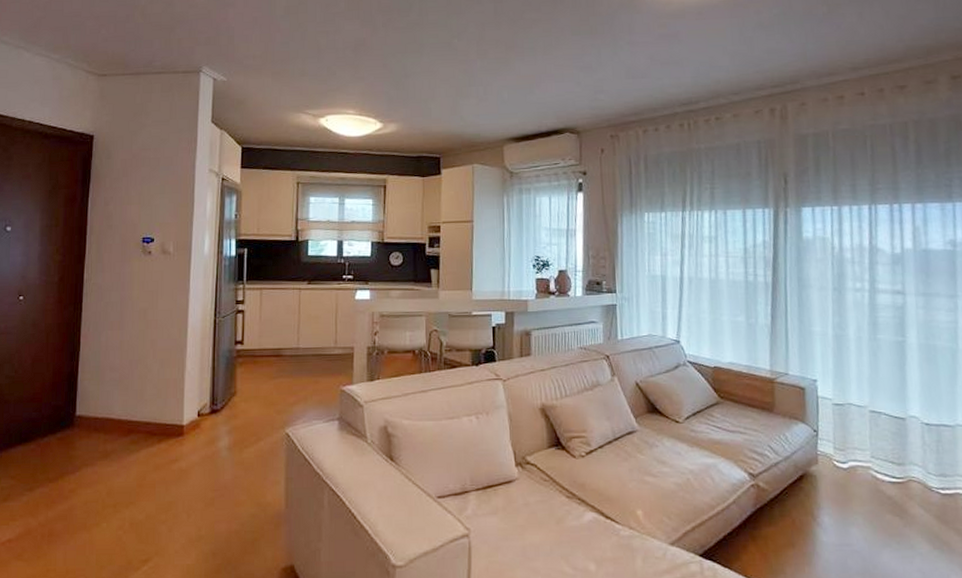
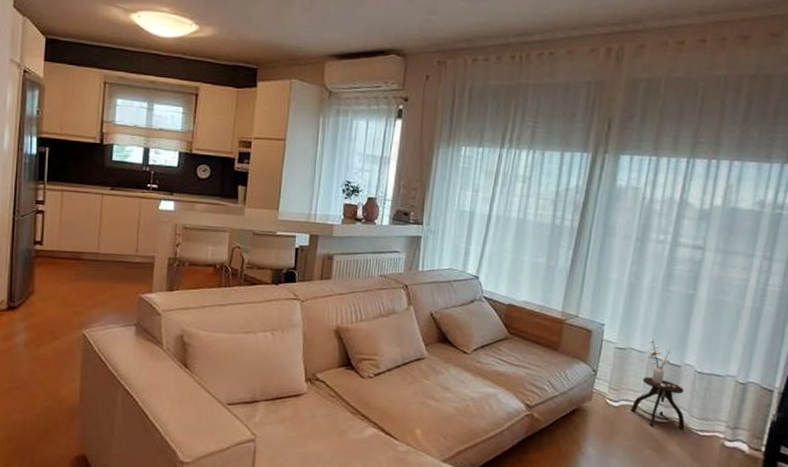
side table: none [861,391,924,489] -> present [630,338,685,430]

